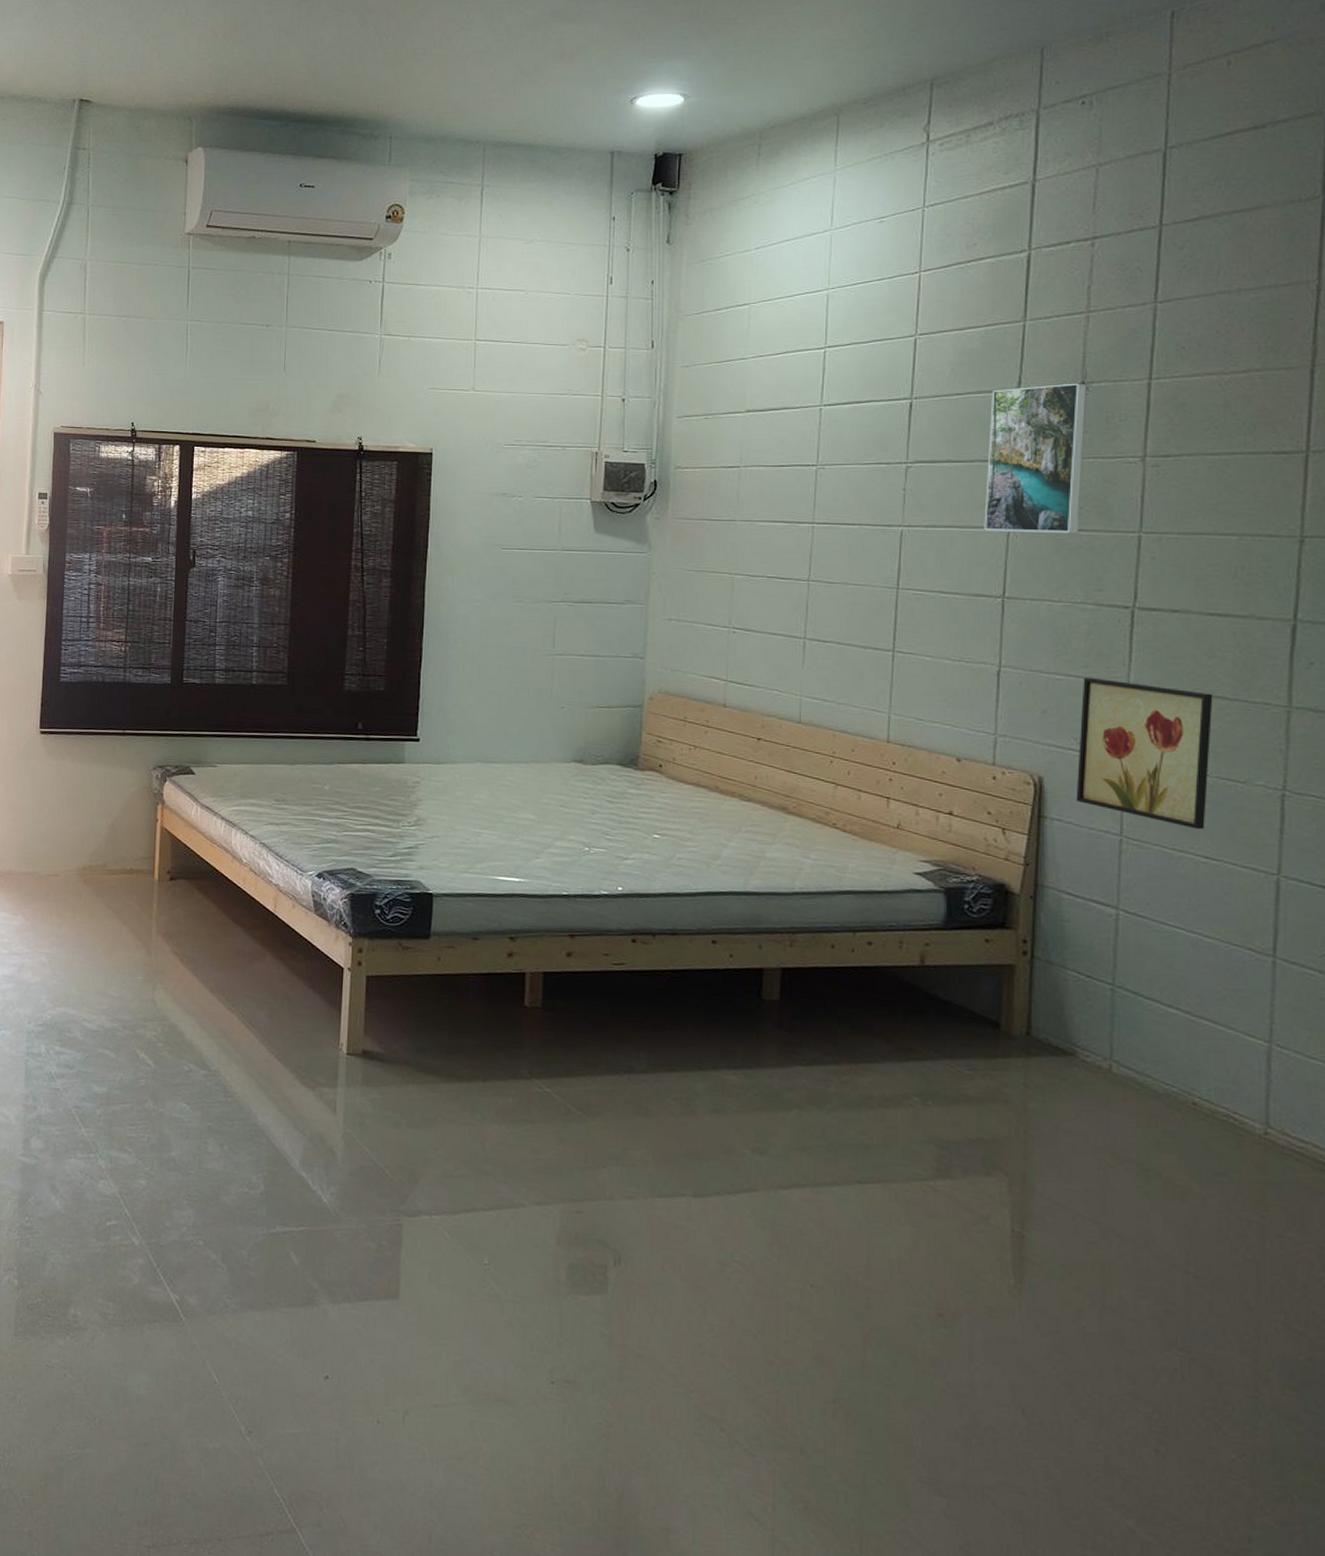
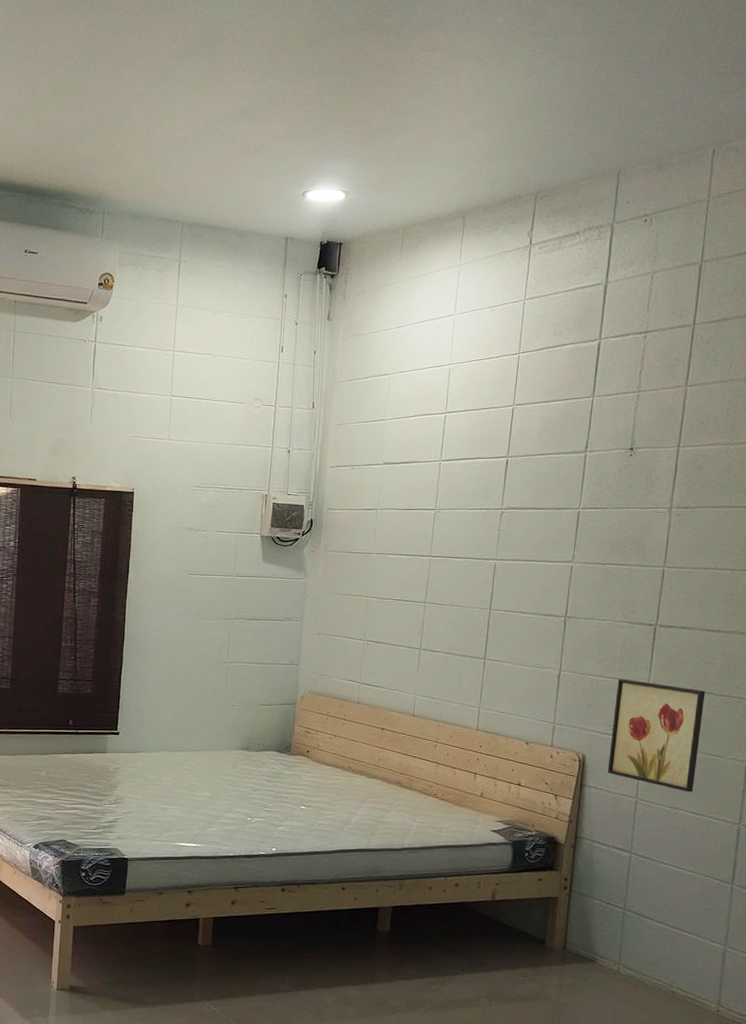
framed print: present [984,383,1088,533] -> none [555,448,635,567]

